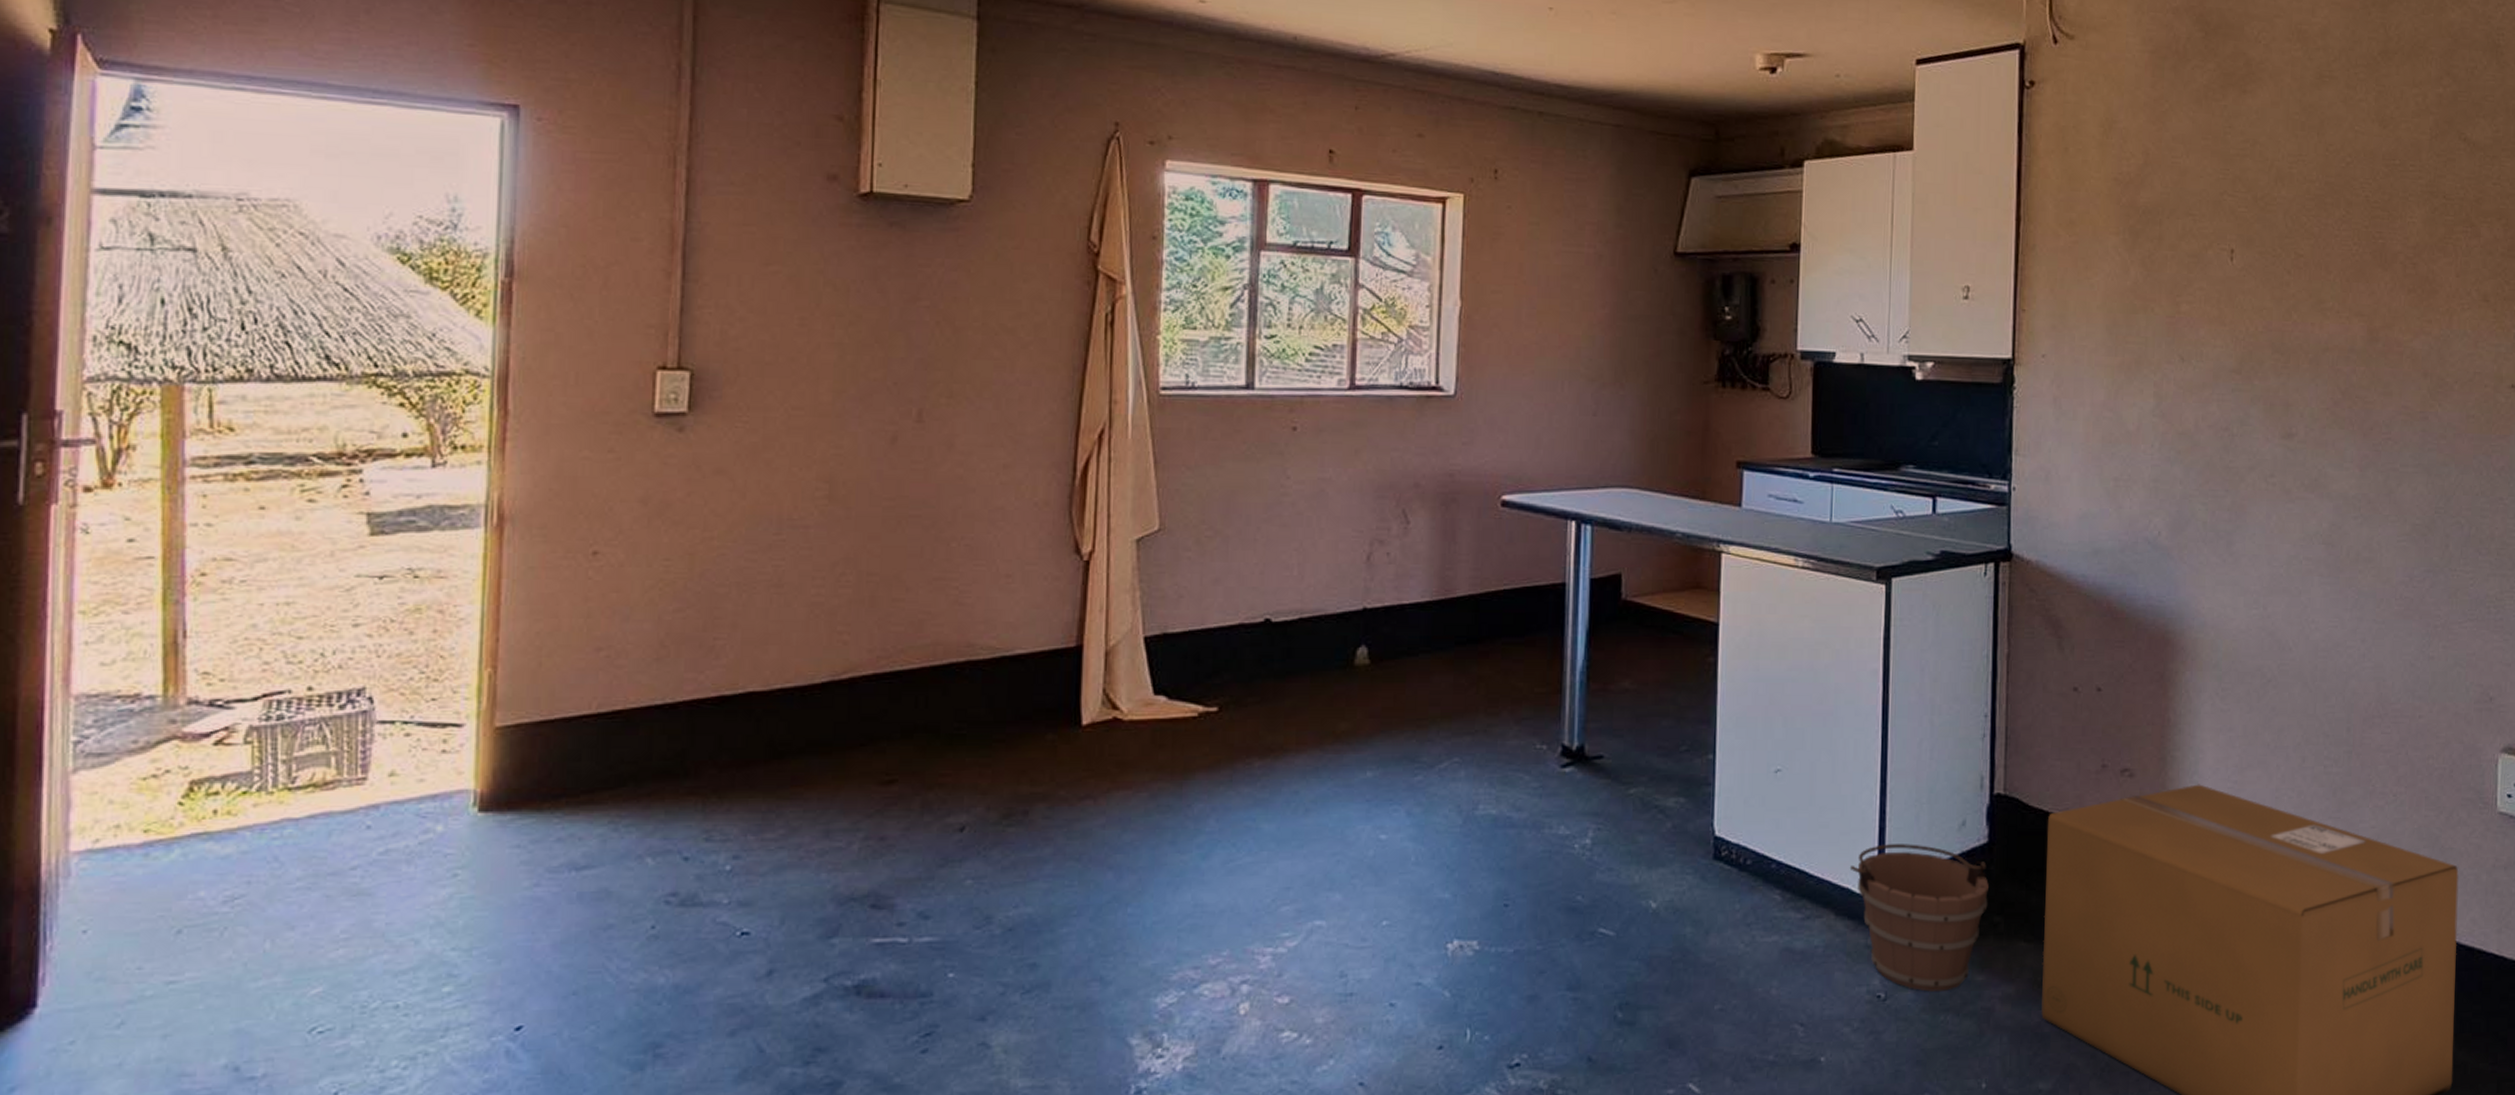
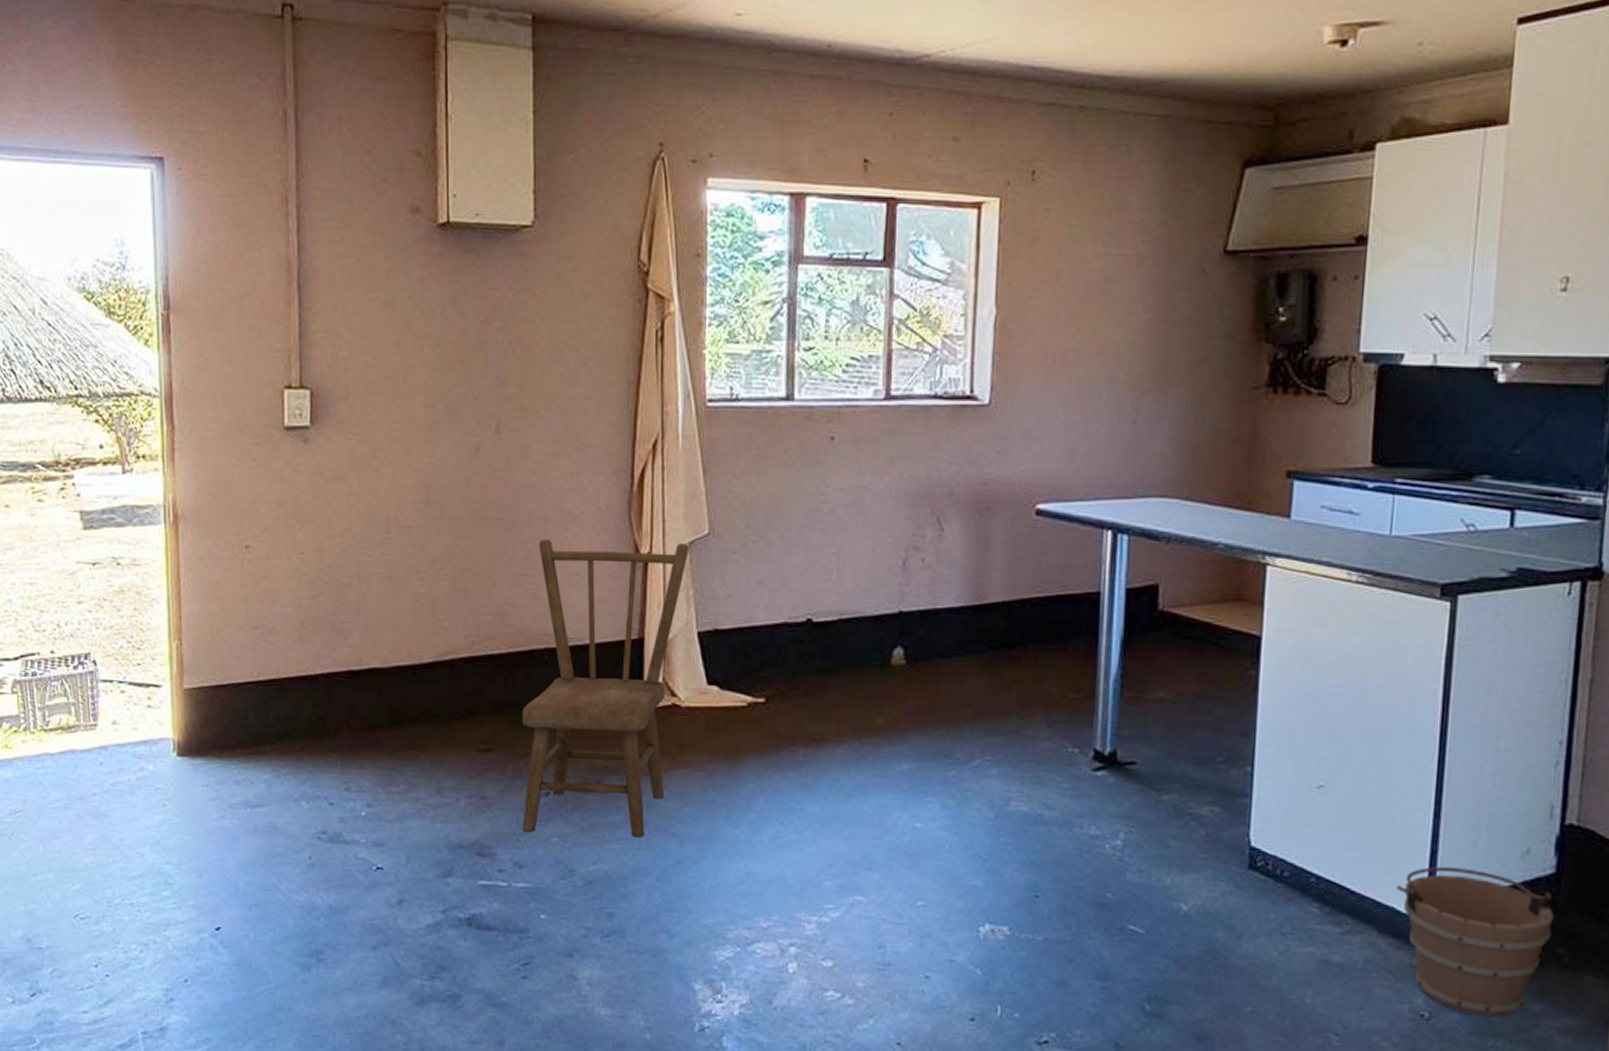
dining chair: none [930,539,1137,877] -> present [522,539,689,838]

